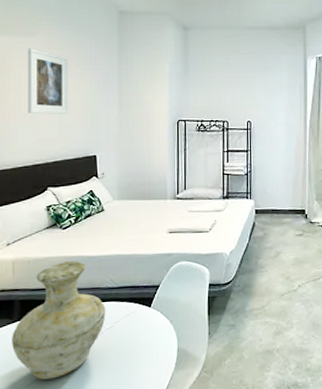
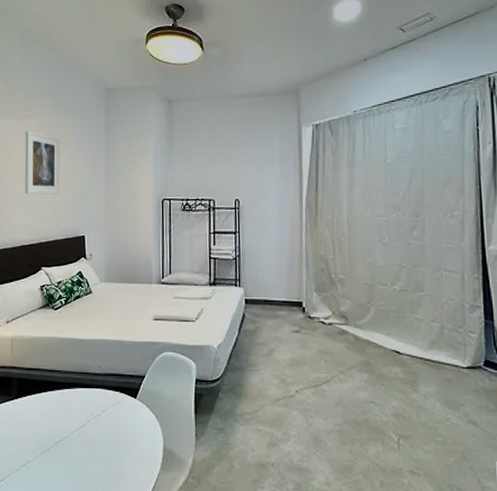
vase: present [12,260,106,380] -> none [10,342,94,462]

